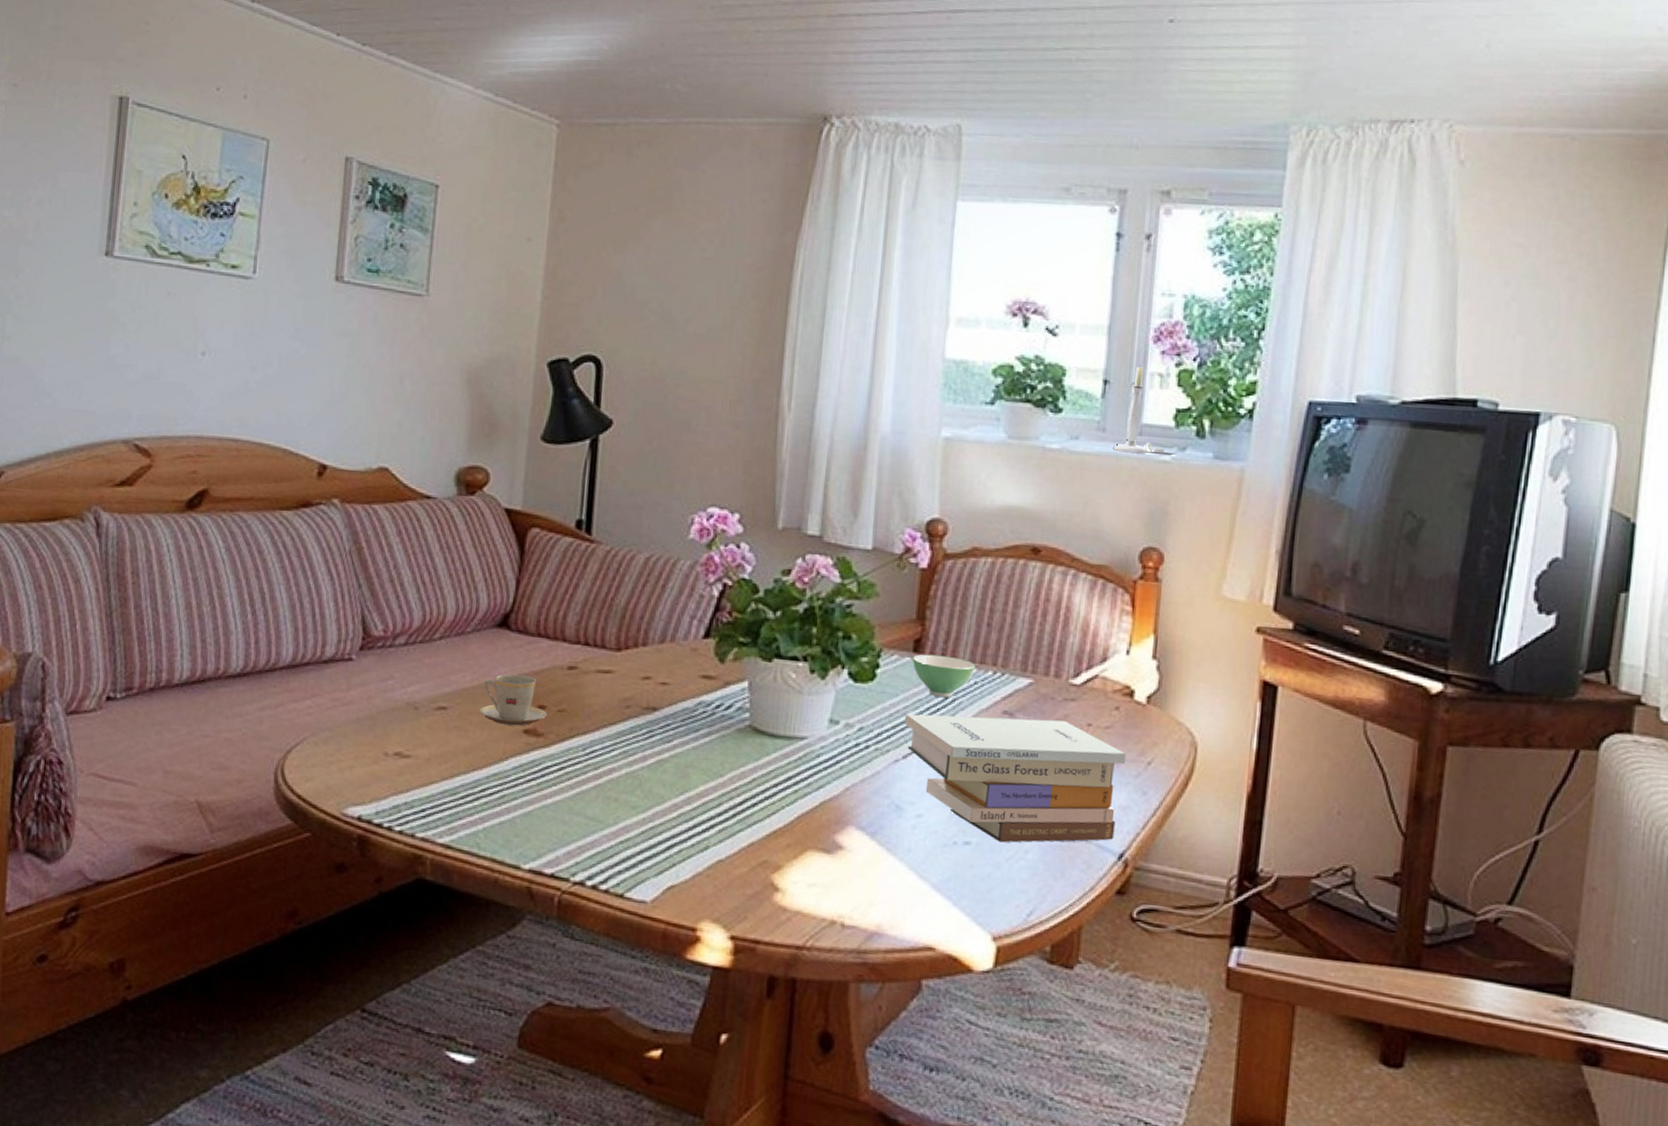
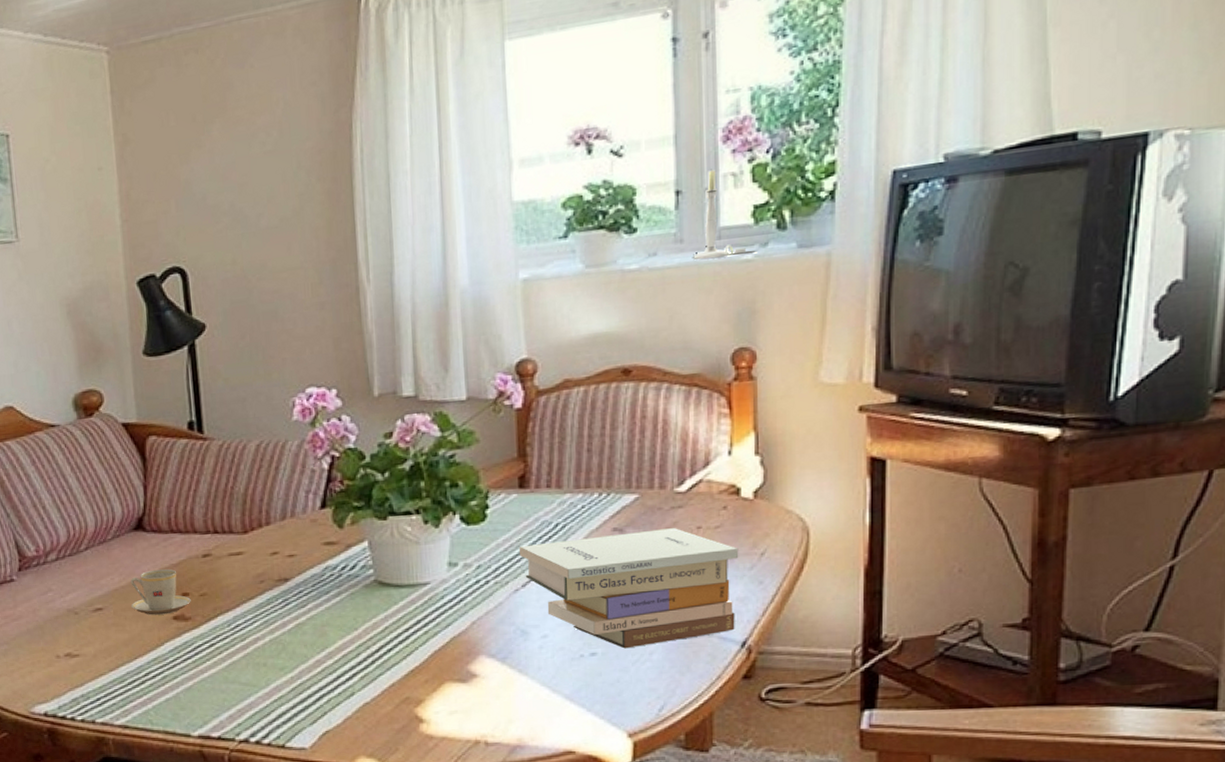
bowl: present [911,654,976,698] -> none [518,486,581,526]

